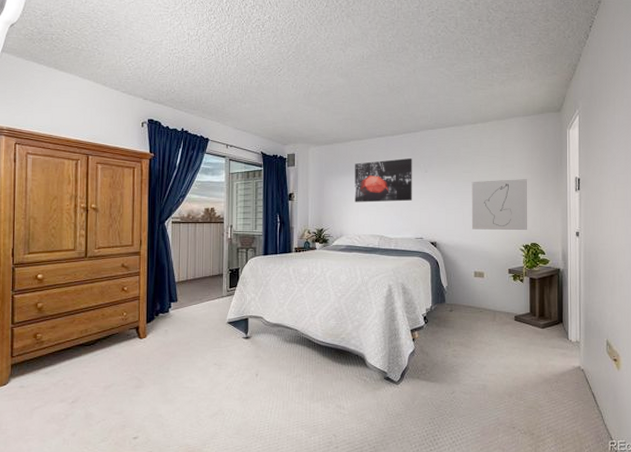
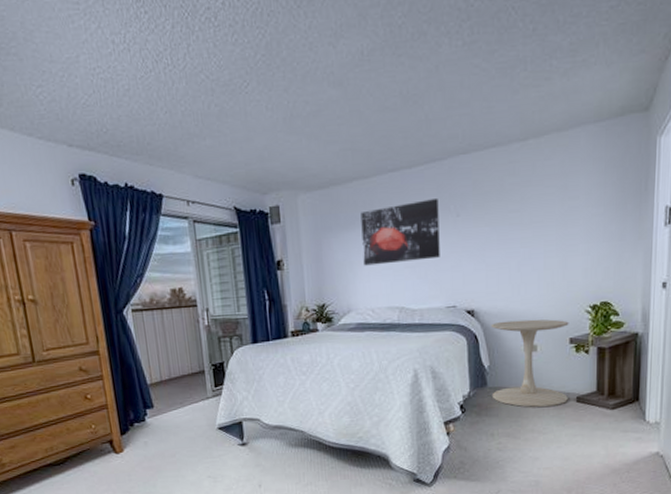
pedestal table: none [449,252,508,323] -> present [491,319,569,408]
wall art: present [471,179,527,231] -> none [520,215,597,290]

